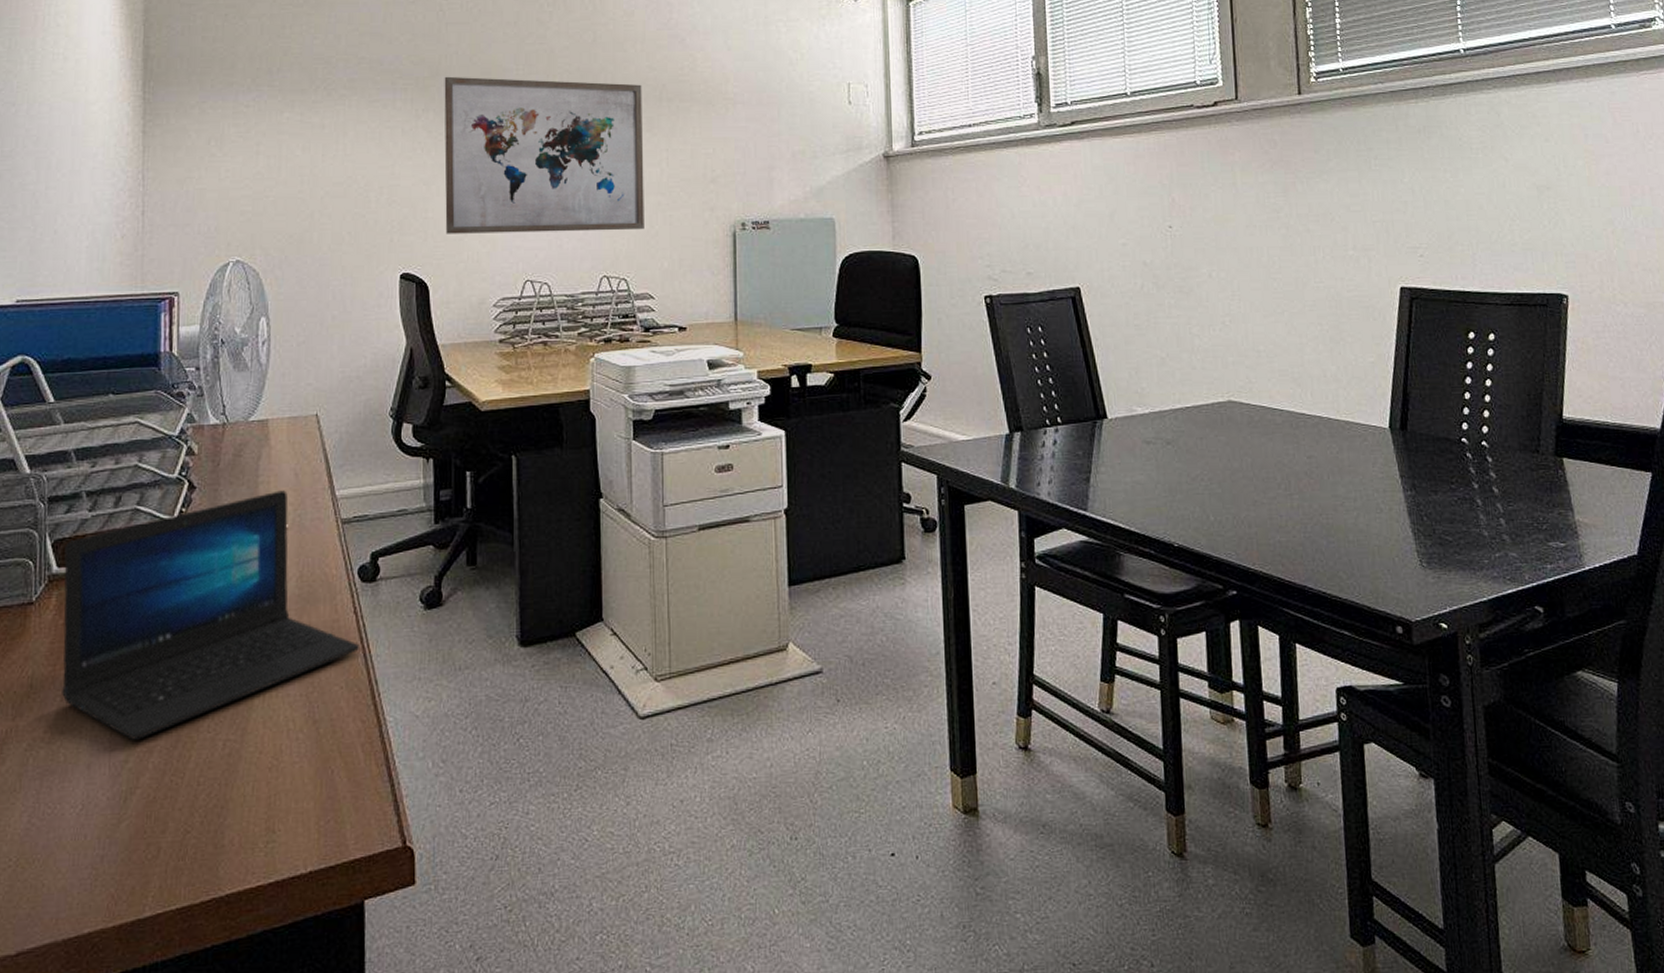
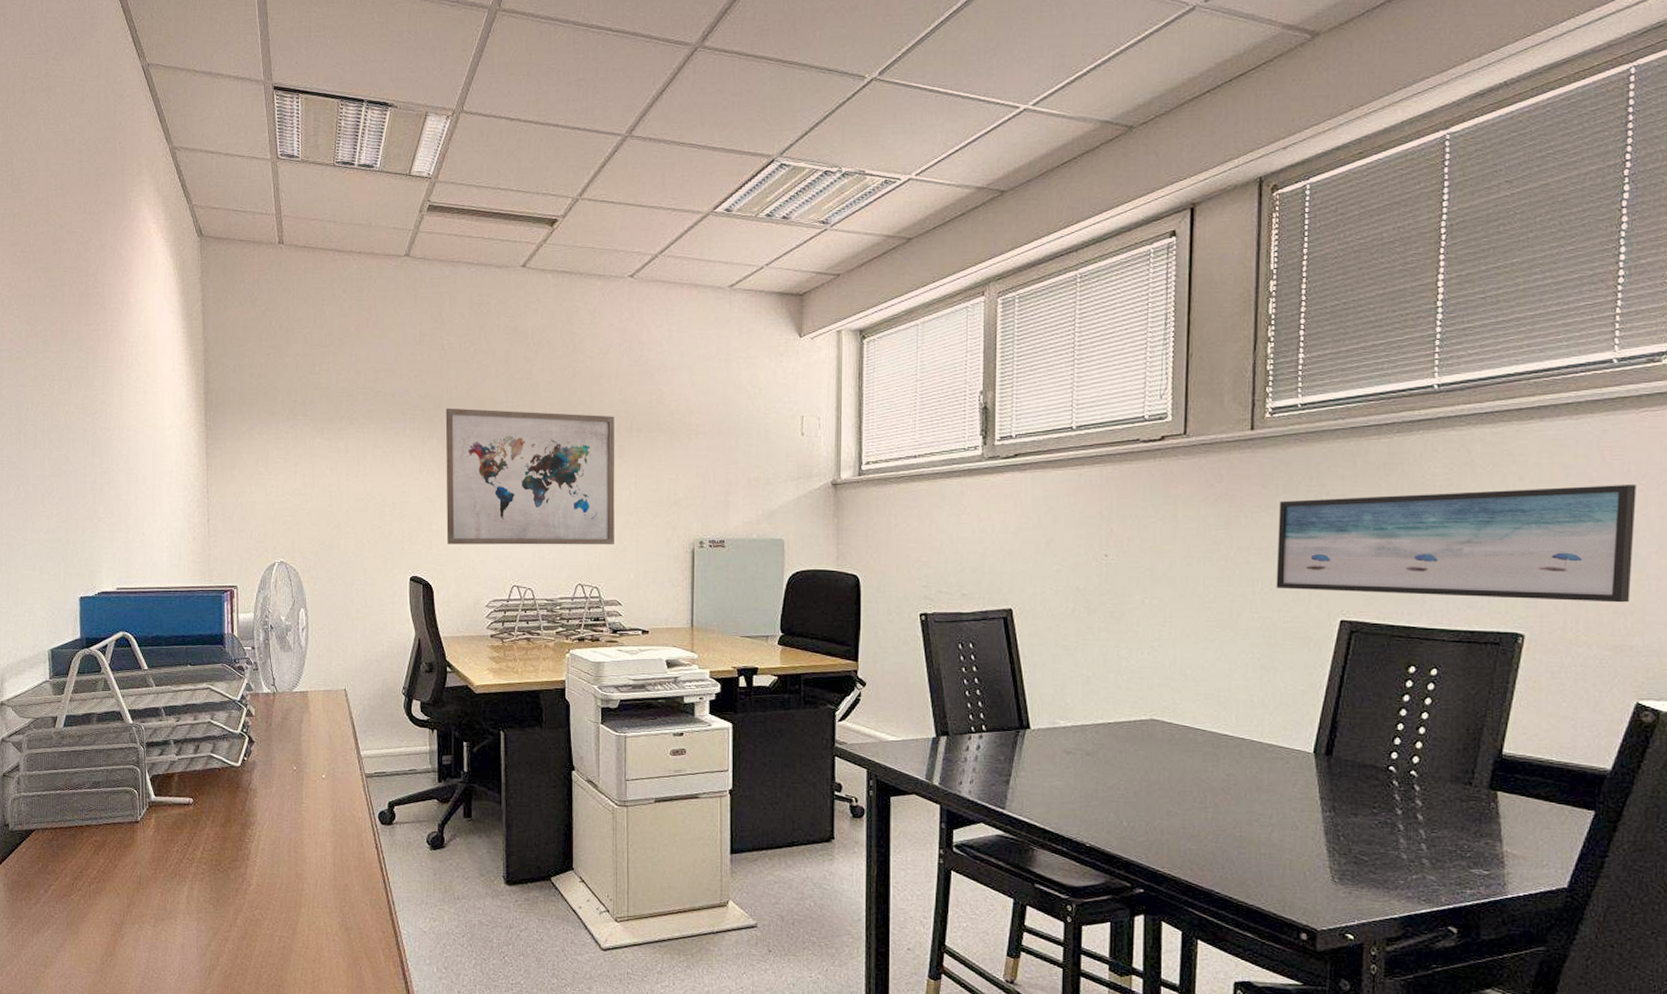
laptop: present [62,490,359,740] -> none [160,748,380,930]
wall art: none [1331,144,1655,260] -> present [1276,485,1636,603]

